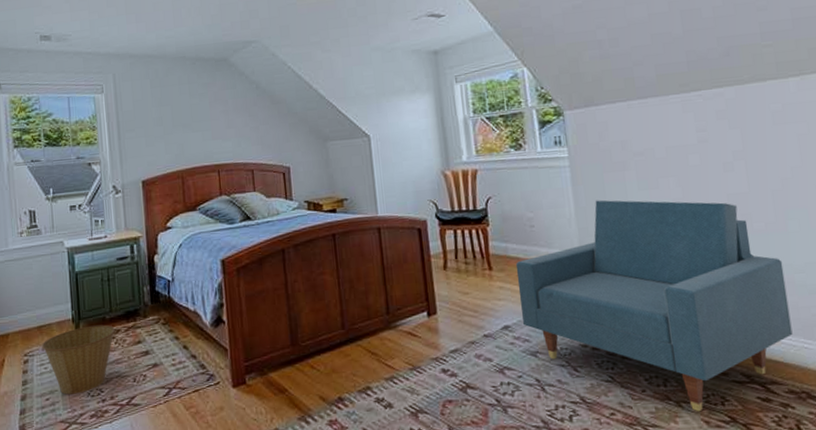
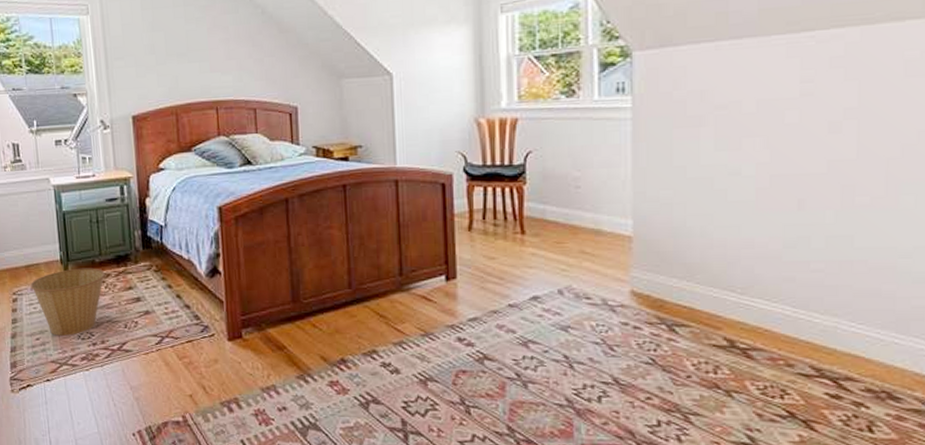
armchair: present [515,199,793,412] -> none [553,160,885,404]

